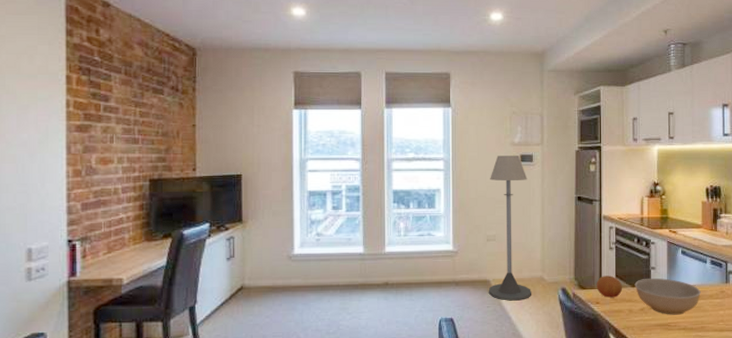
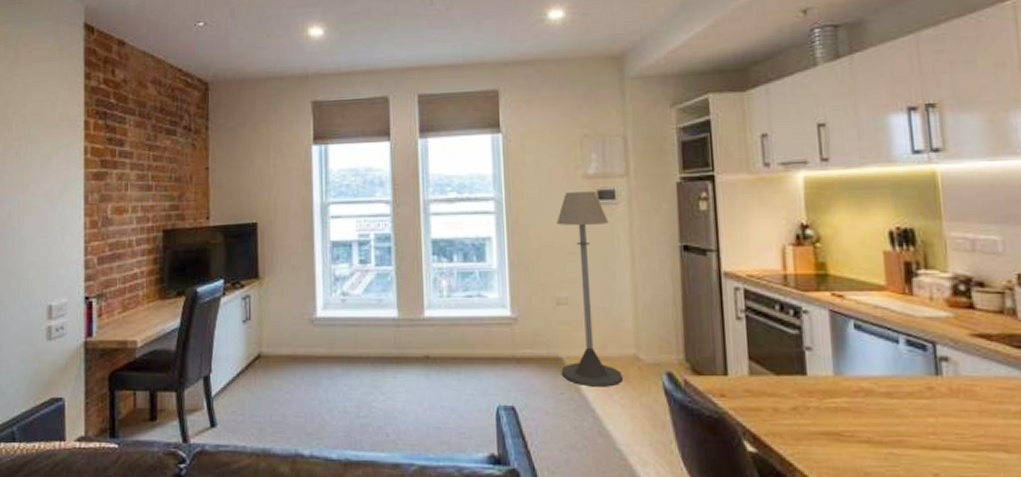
fruit: present [596,275,623,298] -> none [719,357,761,389]
bowl: present [634,277,701,315] -> none [779,362,893,420]

